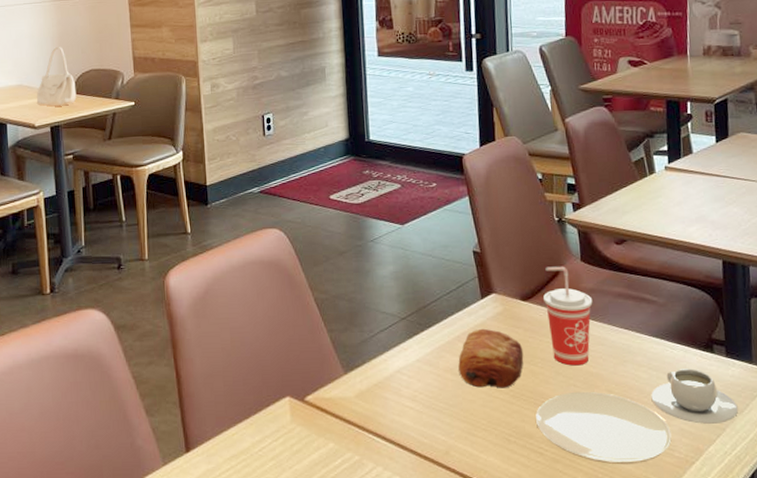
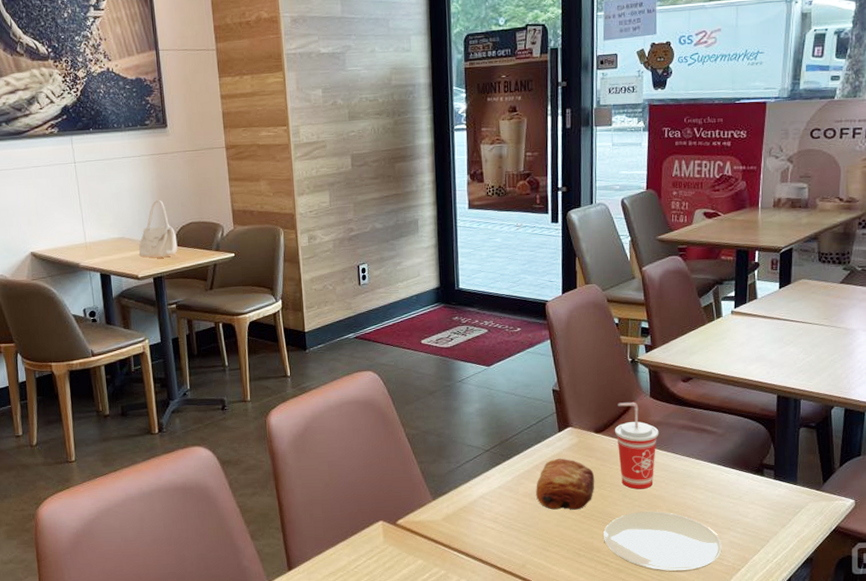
teacup: present [651,368,739,425] -> none [706,490,782,538]

